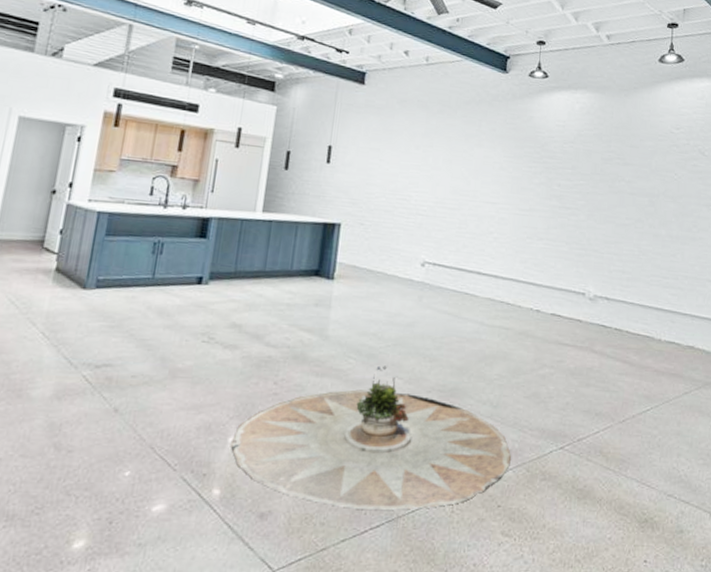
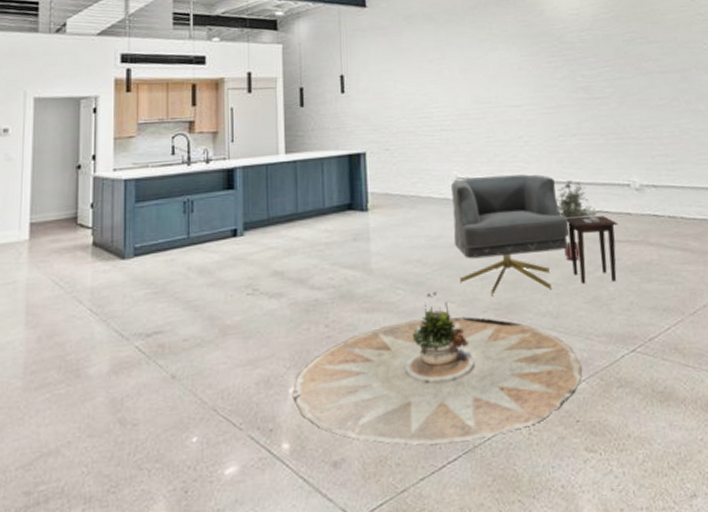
armchair: none [410,263,522,381] -> present [450,174,569,297]
potted tree: none [513,280,552,356] -> present [556,179,599,261]
side table: none [518,315,568,382] -> present [566,215,619,283]

